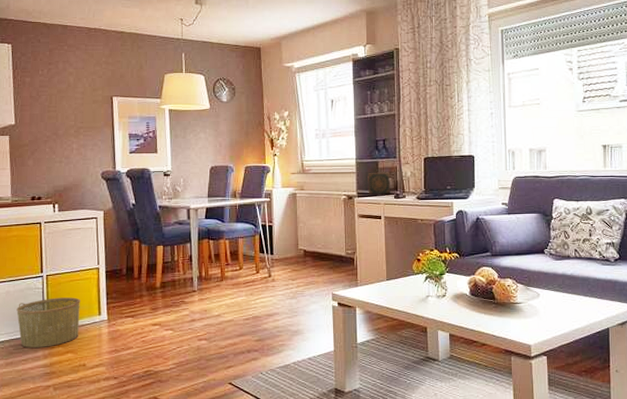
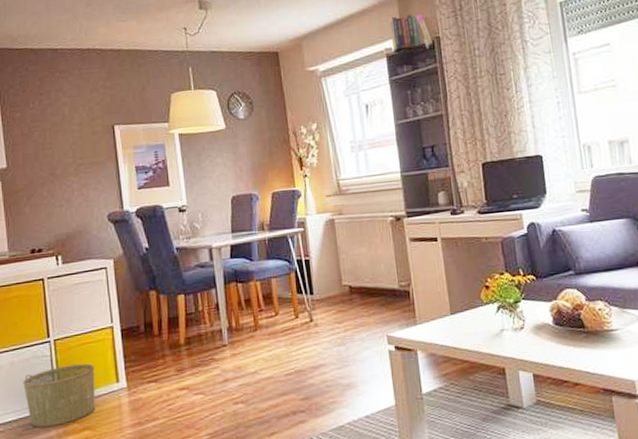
books: none [358,27,393,59] -> present [389,14,433,54]
decorative box: present [368,172,390,195] -> none [416,184,445,214]

